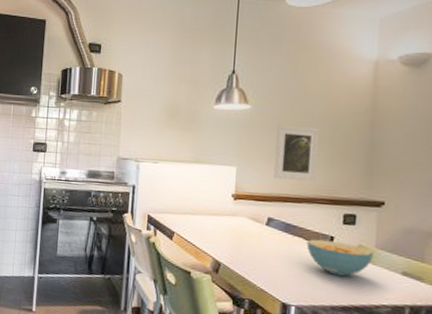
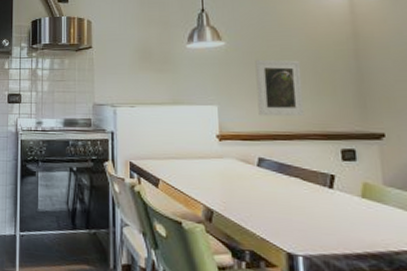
cereal bowl: present [306,239,373,277] -> none [305,178,383,219]

